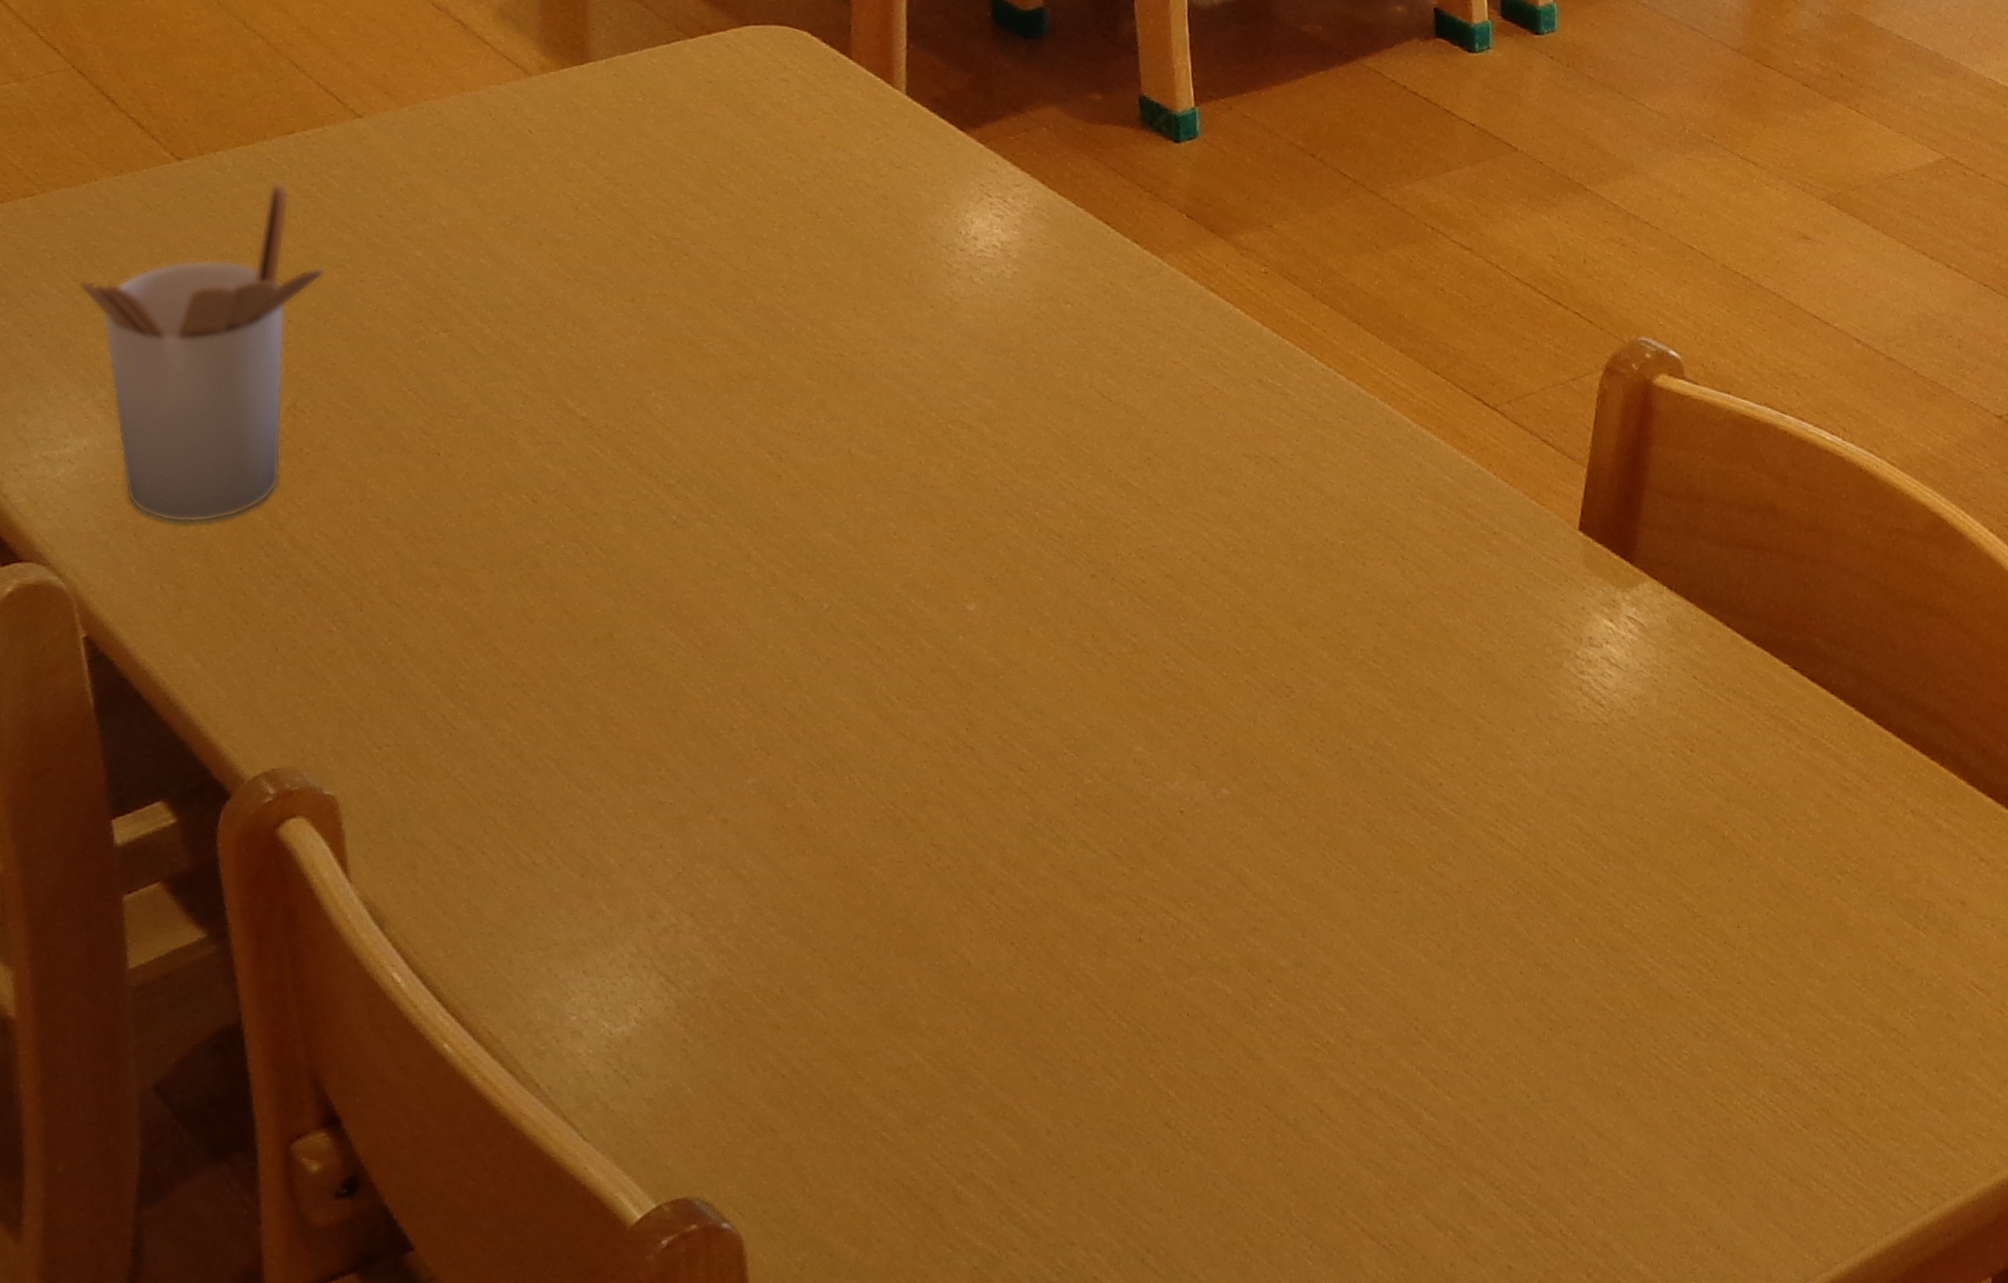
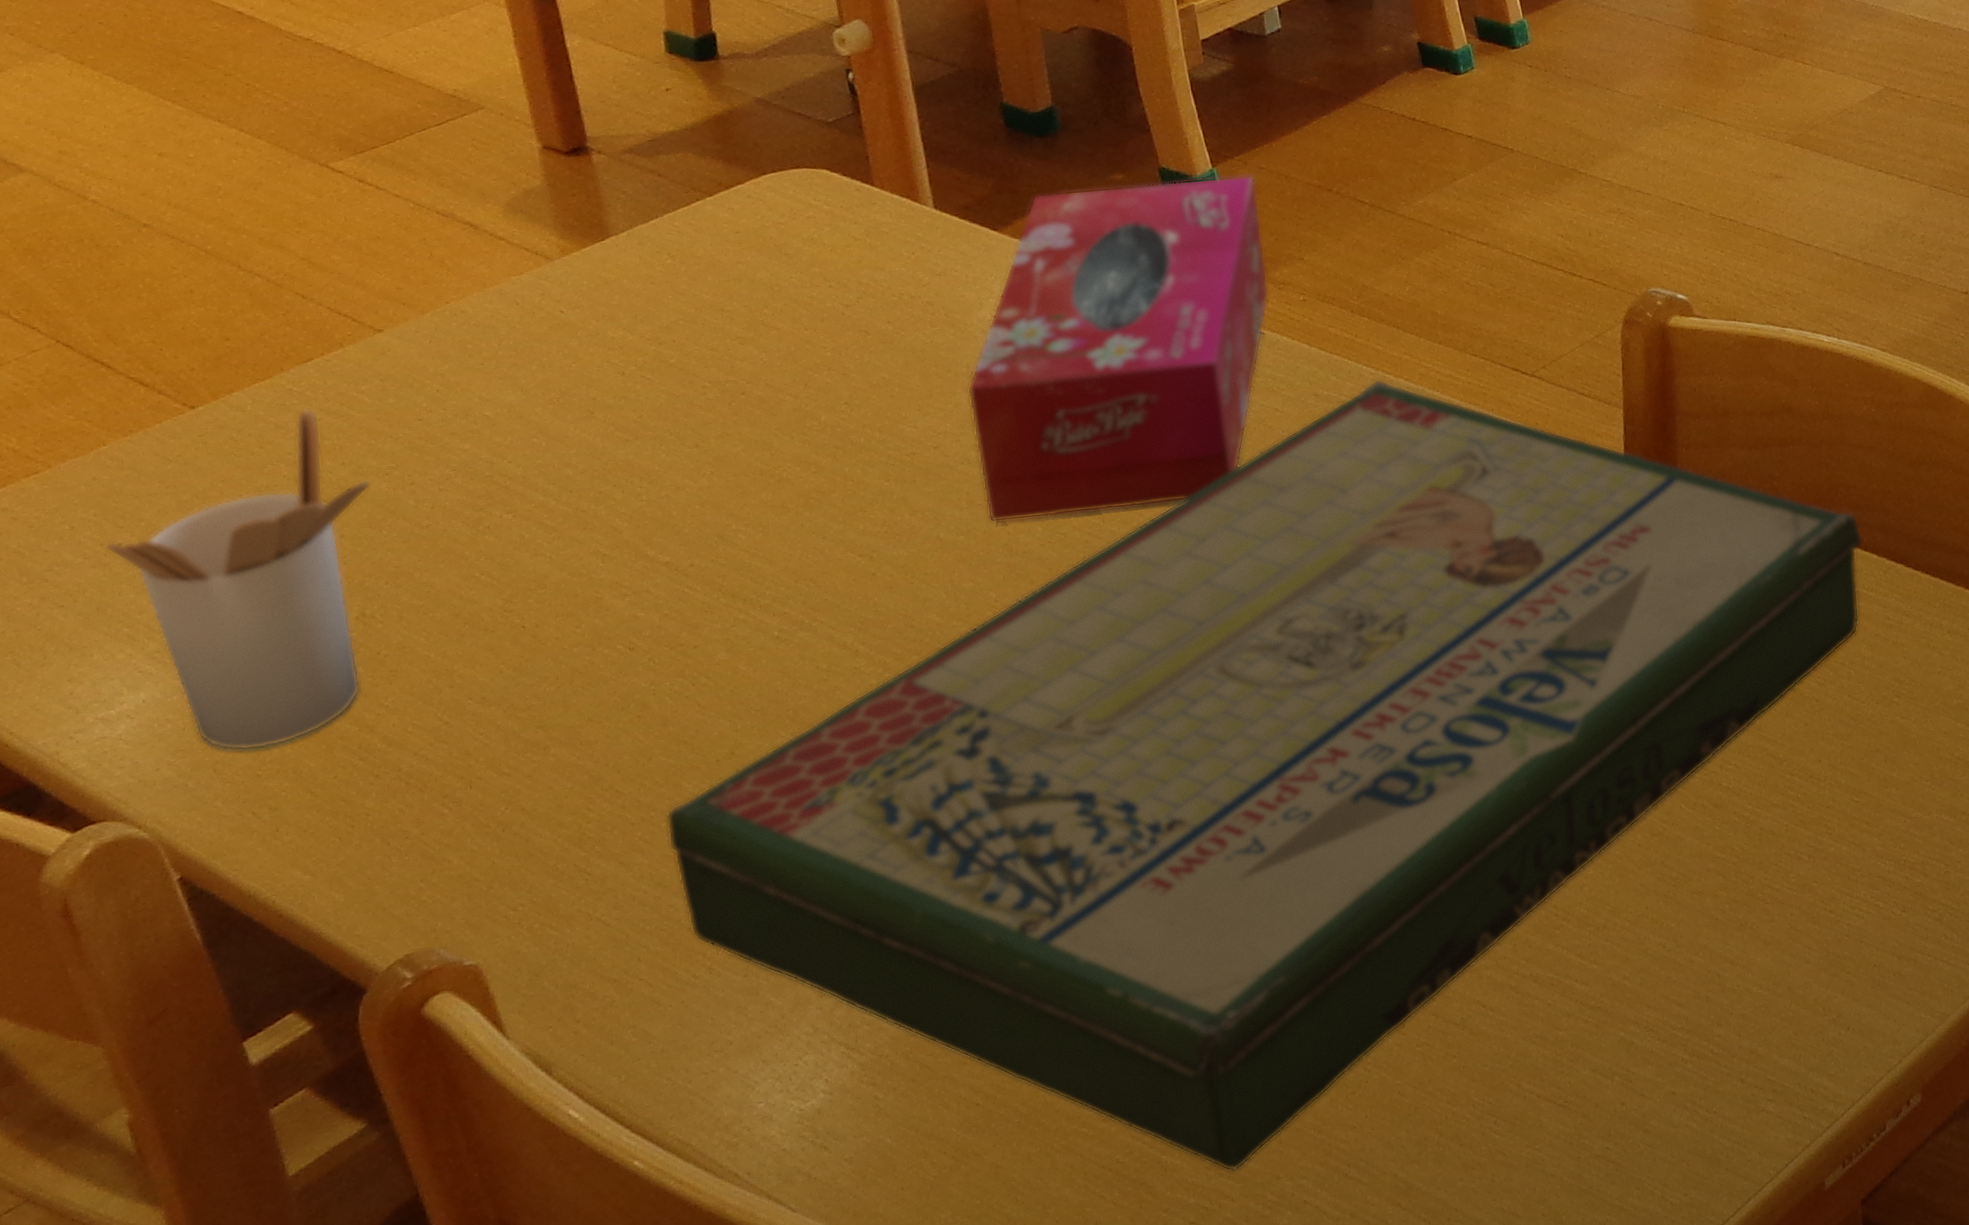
board game: none [534,377,1832,1224] -> present [666,379,1864,1172]
tissue box: none [902,100,1238,468] -> present [967,175,1269,523]

